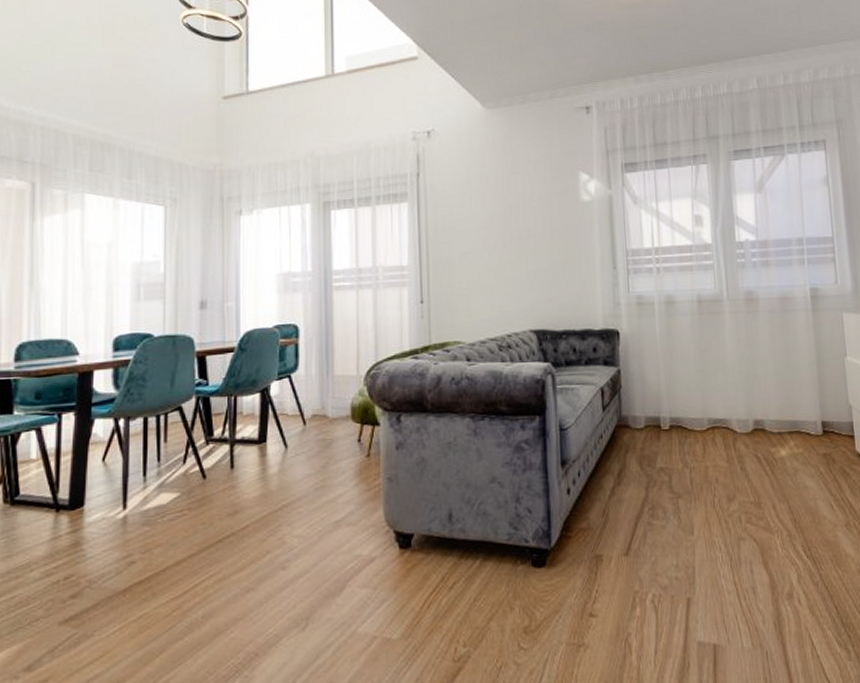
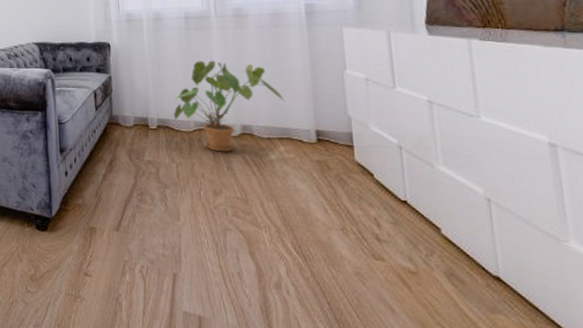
house plant: none [685,349,795,452] -> present [172,60,286,152]

